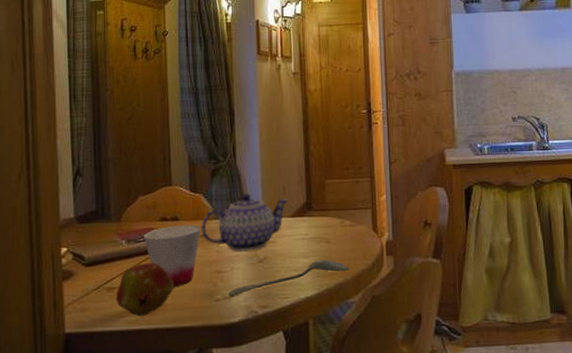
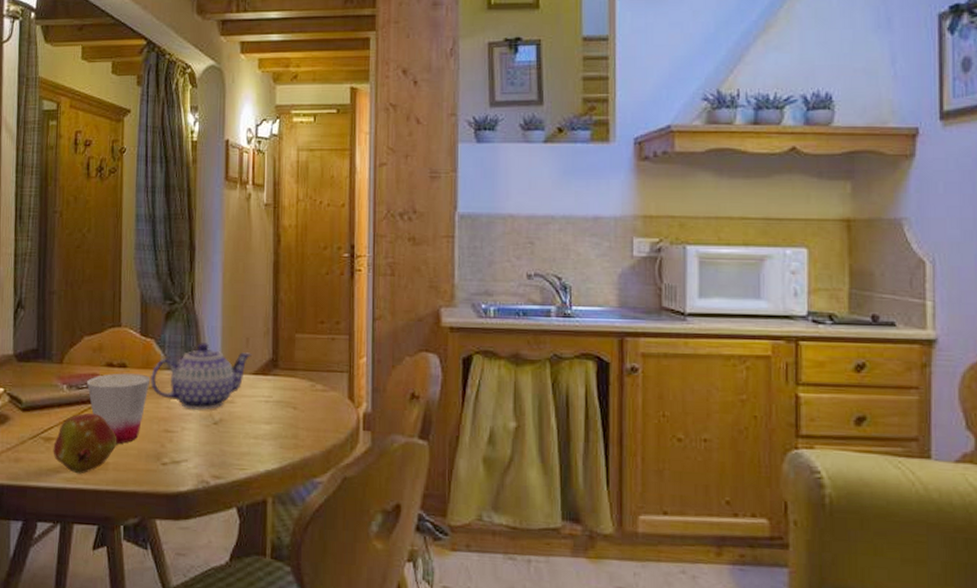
spoon: present [229,259,350,296] -> none [178,428,319,461]

